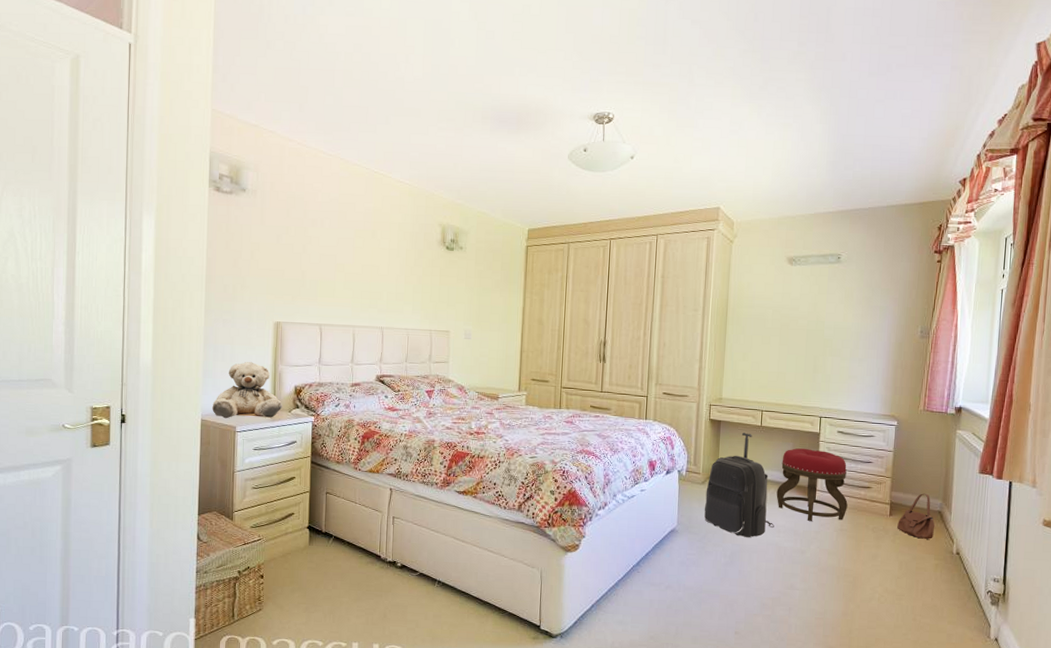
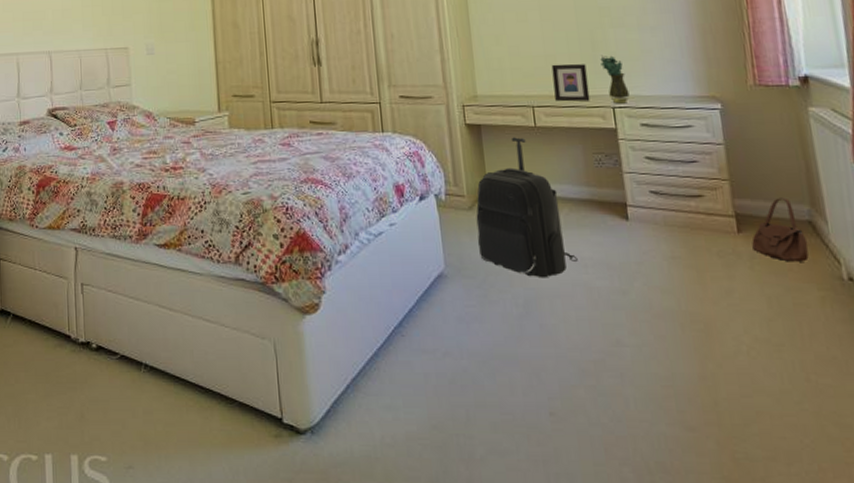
stool: present [776,448,848,522] -> none [571,151,676,250]
picture frame: none [779,380,807,410] -> present [551,63,590,102]
vase: none [818,376,834,415] -> present [600,55,630,104]

